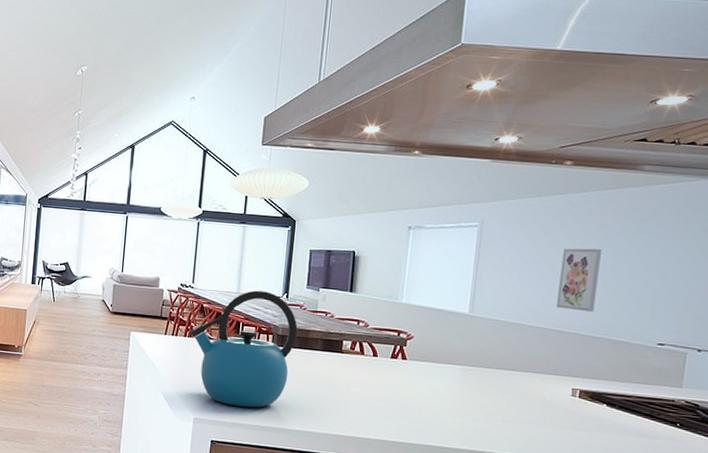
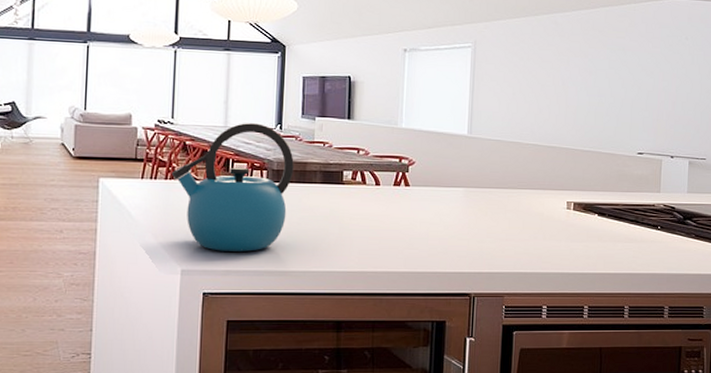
wall art: present [556,248,601,312] -> none [548,65,584,126]

